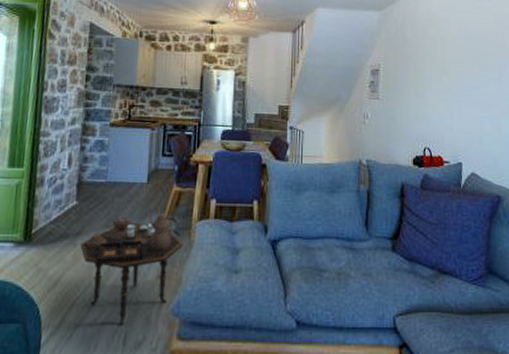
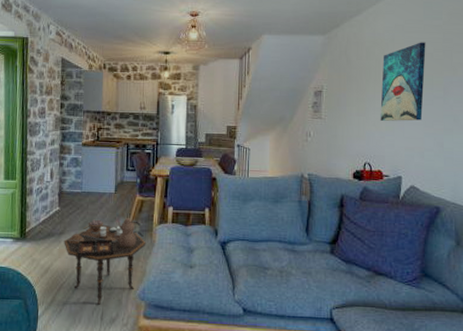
wall art: none [438,22,479,104] -> present [380,42,426,121]

